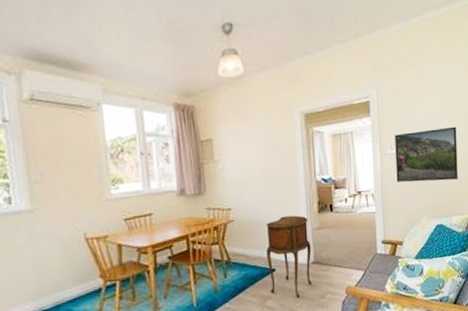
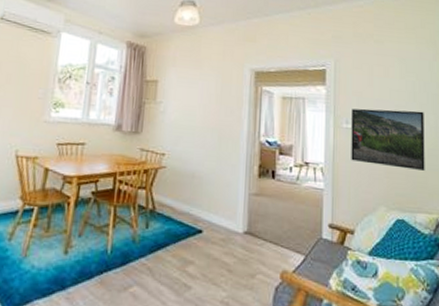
side table: present [266,215,313,298] -> none [194,173,246,270]

